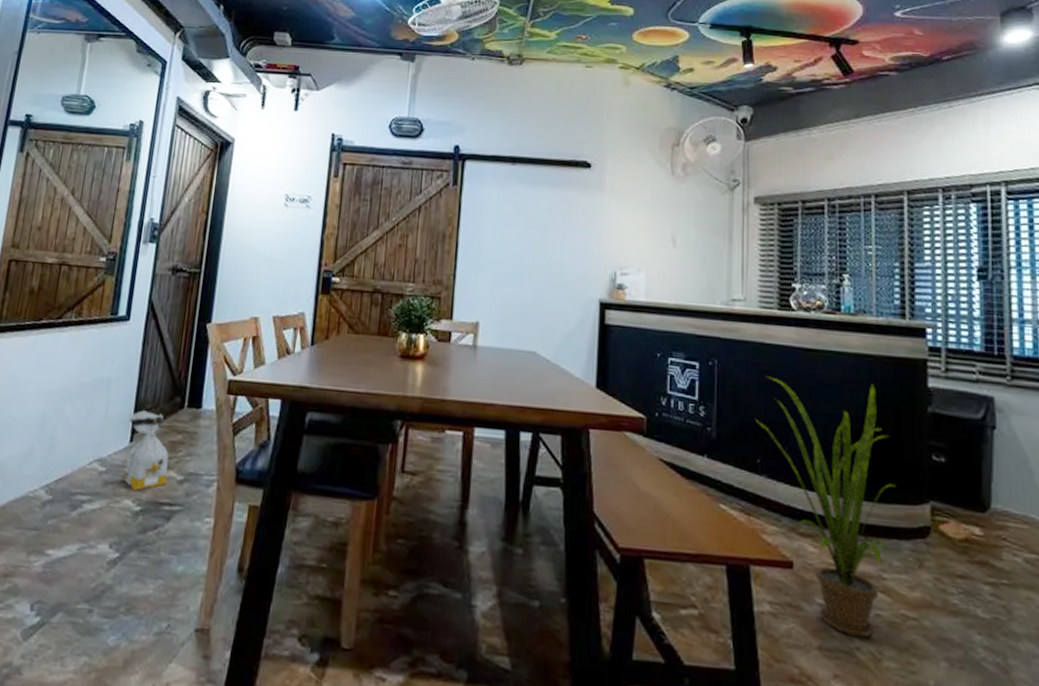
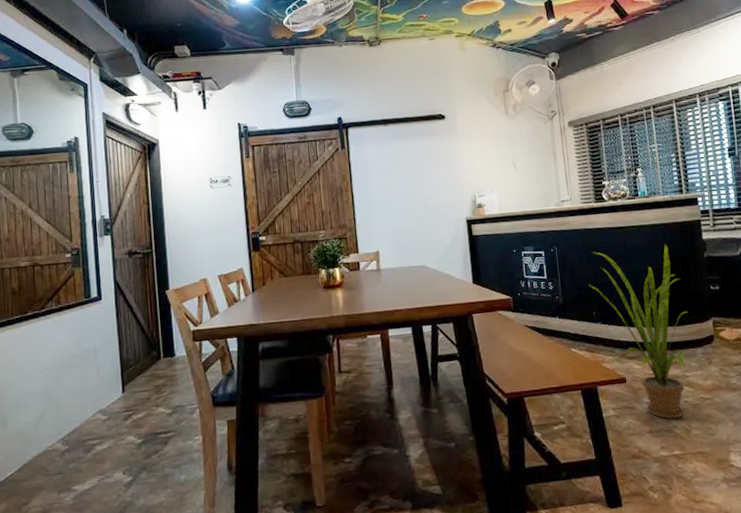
bag: present [121,410,169,490] -> none [117,367,160,428]

